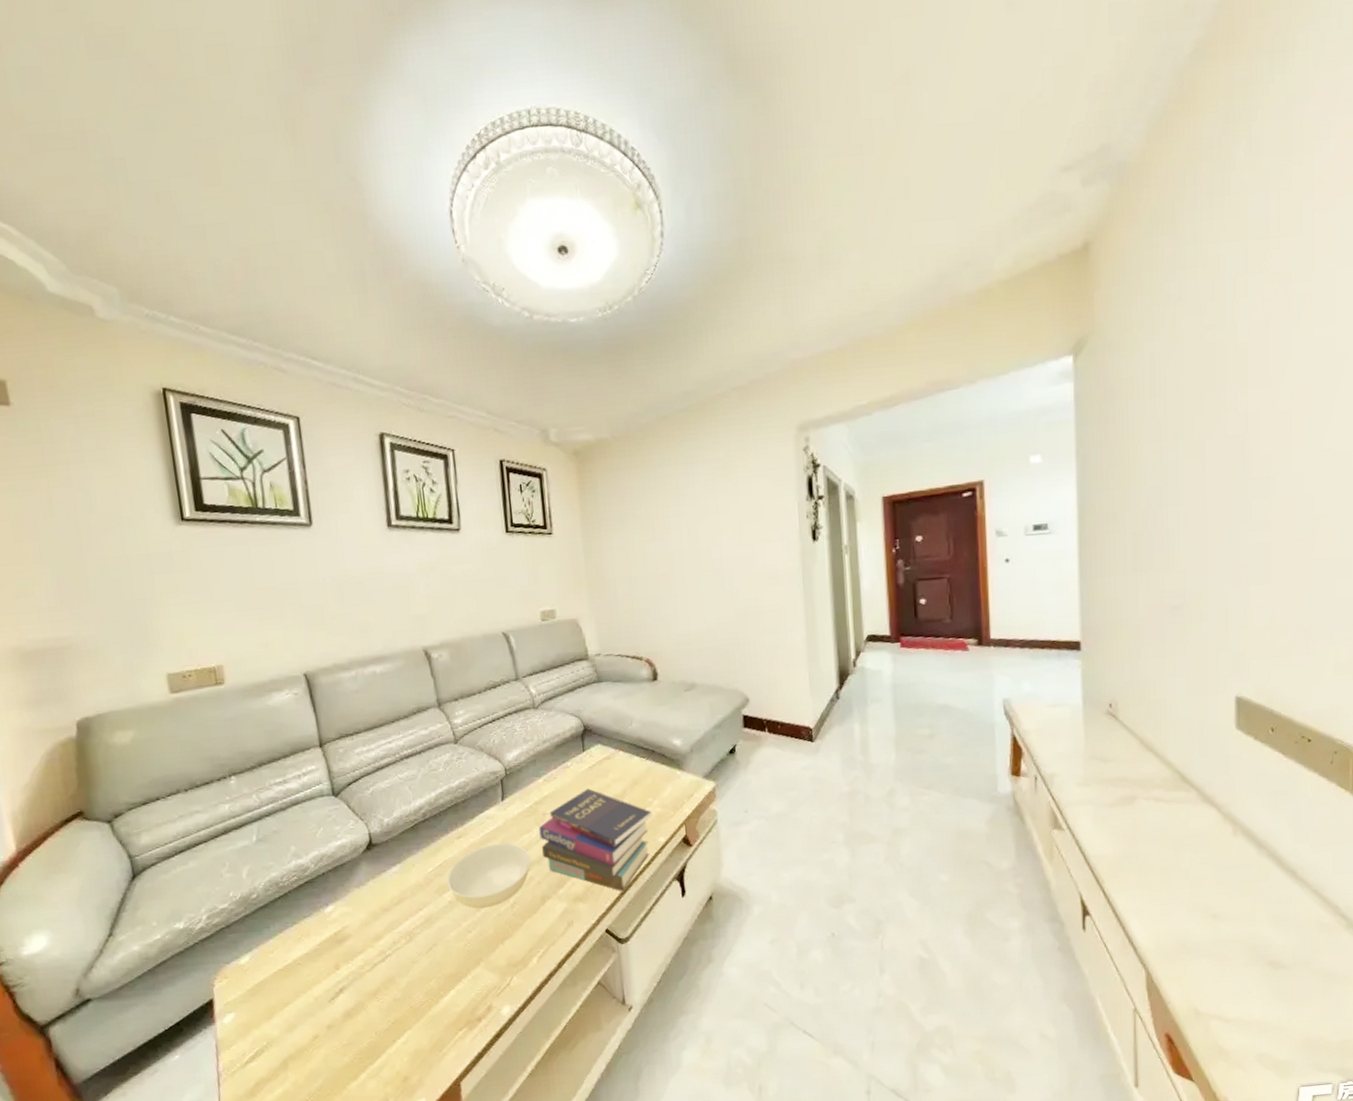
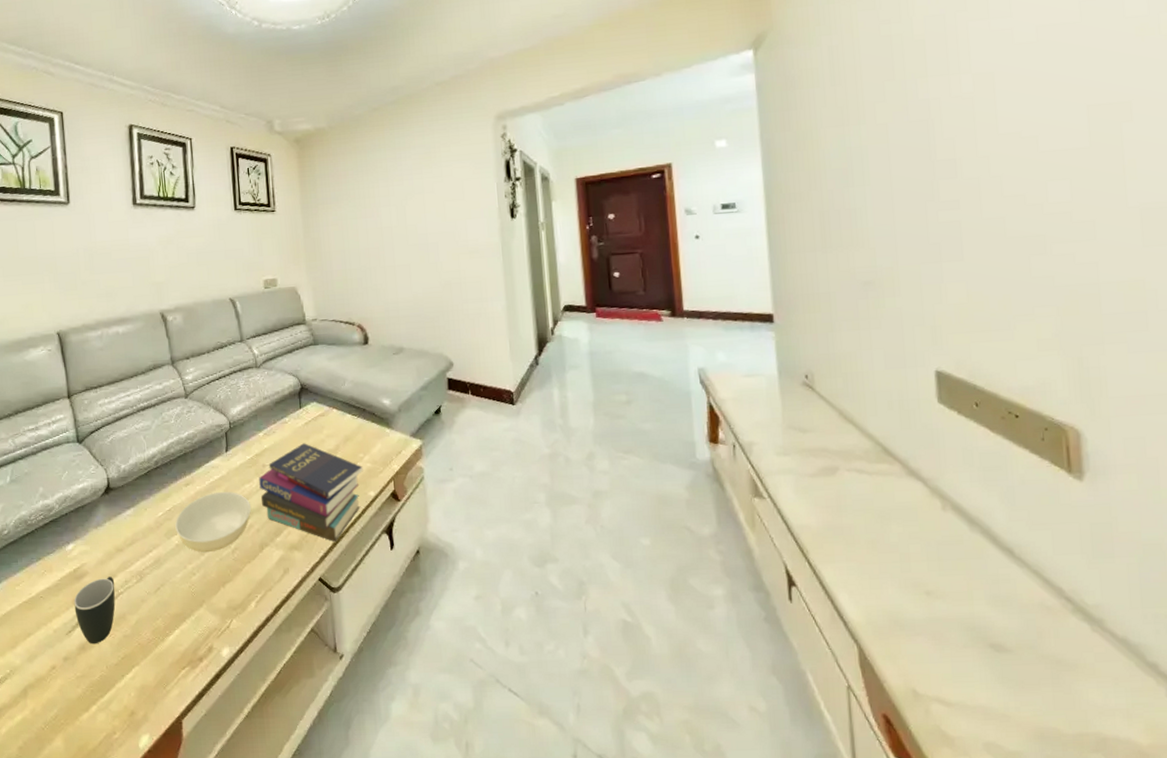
mug: none [336,938,383,1010] -> present [74,577,116,644]

